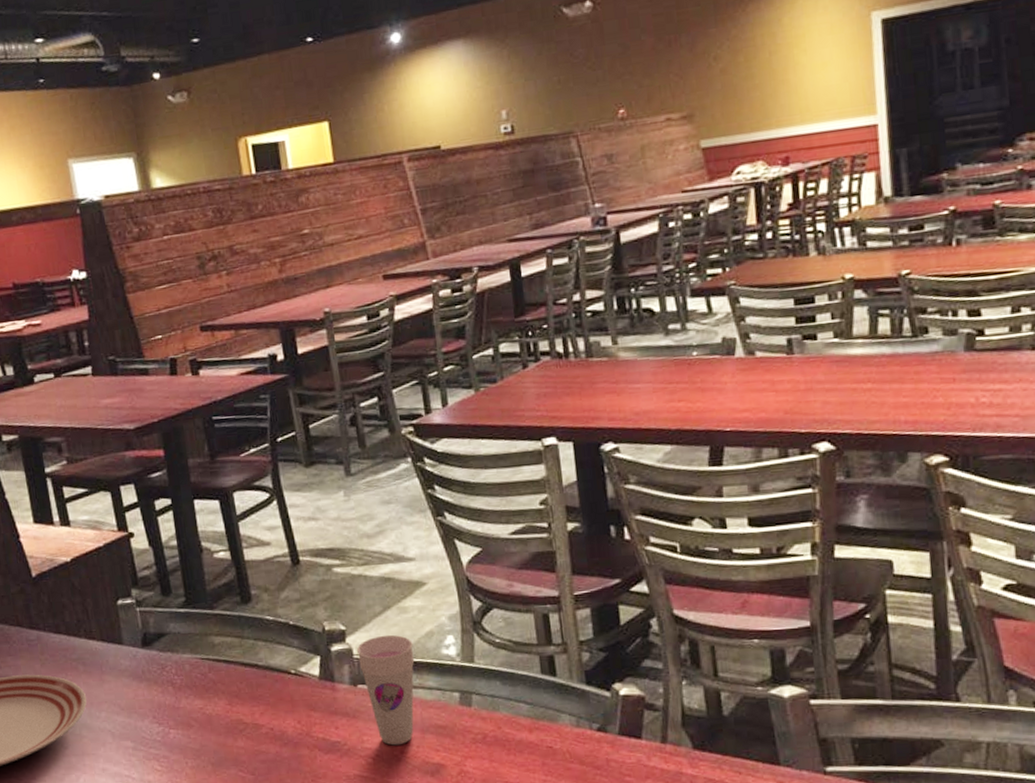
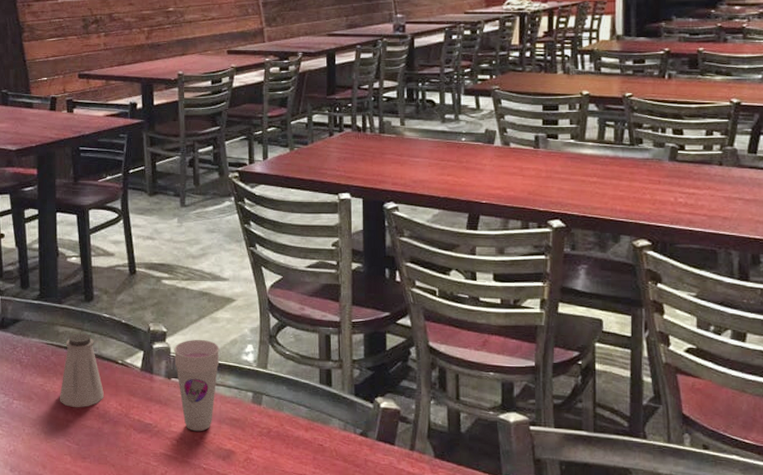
saltshaker: none [224,642,278,732] -> present [59,333,104,408]

